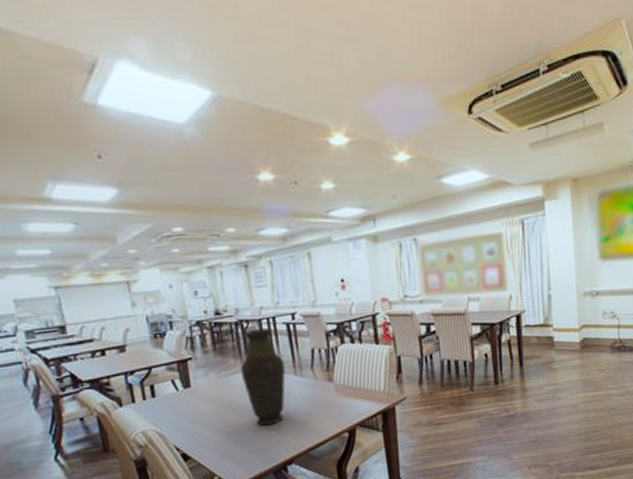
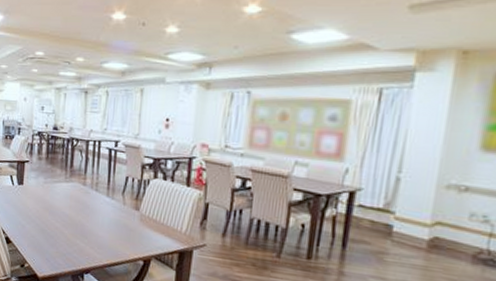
vase: present [240,328,286,426] -> none [63,148,101,235]

